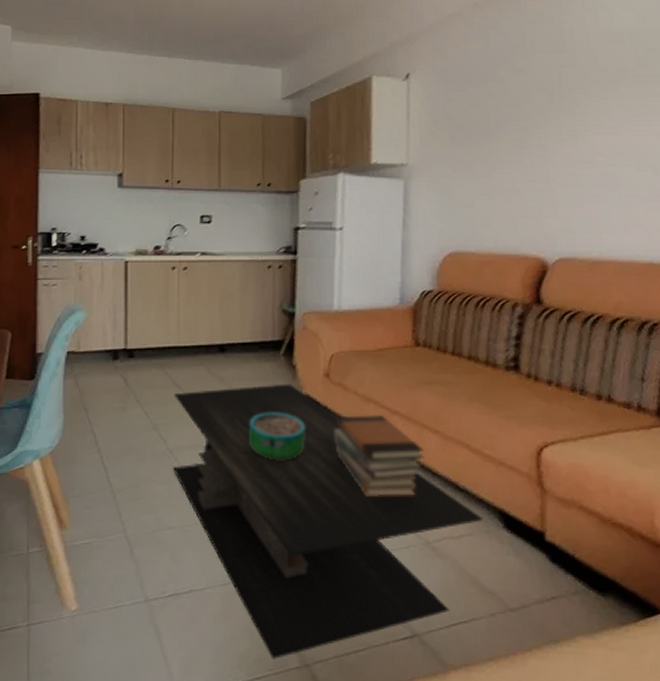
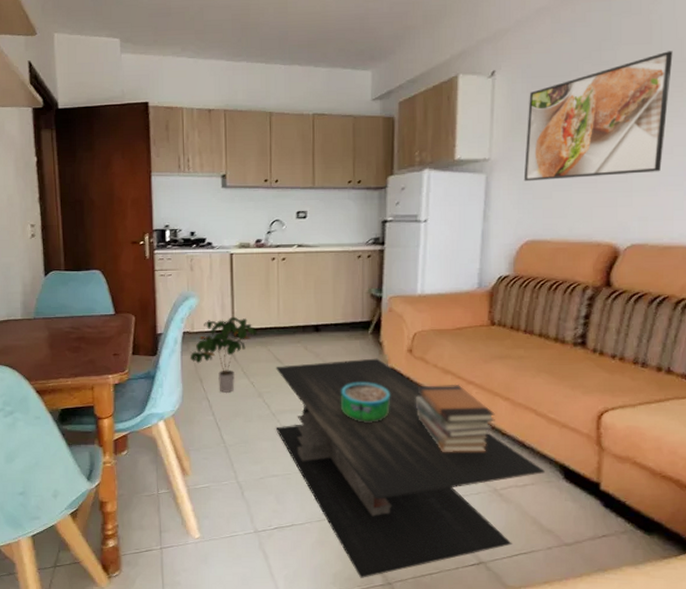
potted plant: none [75,333,153,426] -> present [191,316,257,394]
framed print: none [443,60,587,189] -> present [523,51,673,182]

